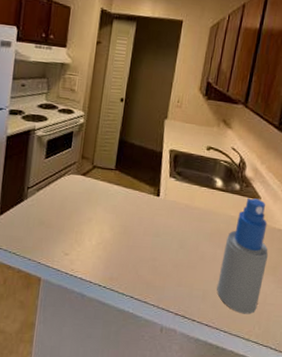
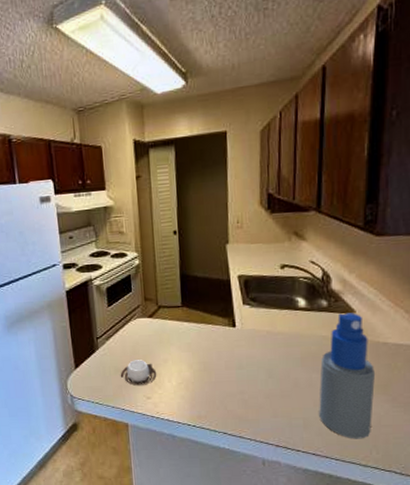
cup: none [43,214,79,242] -> present [120,360,157,387]

